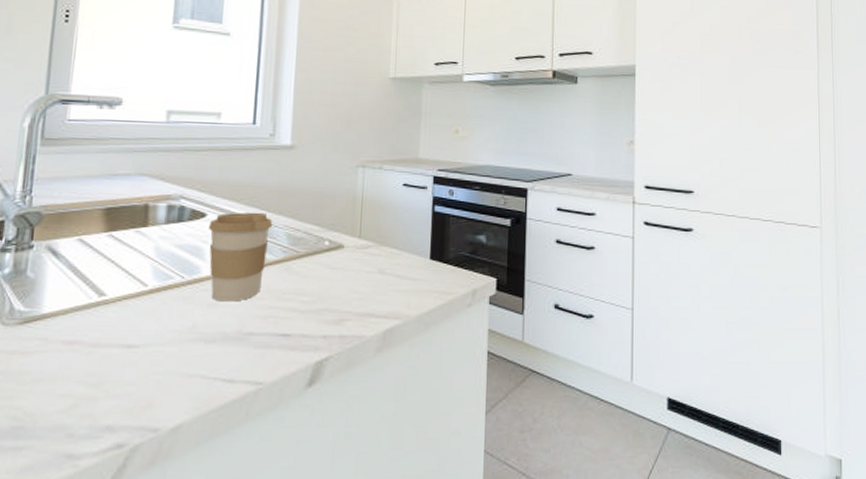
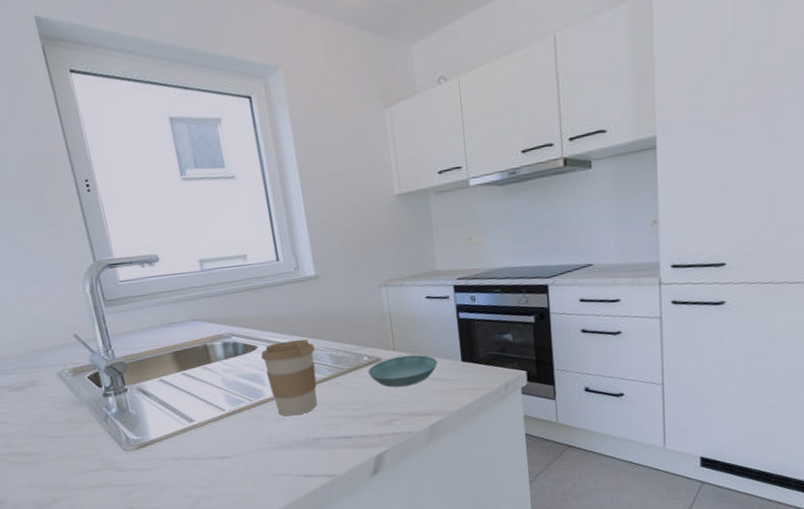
saucer: none [326,245,404,280] -> present [367,354,438,387]

